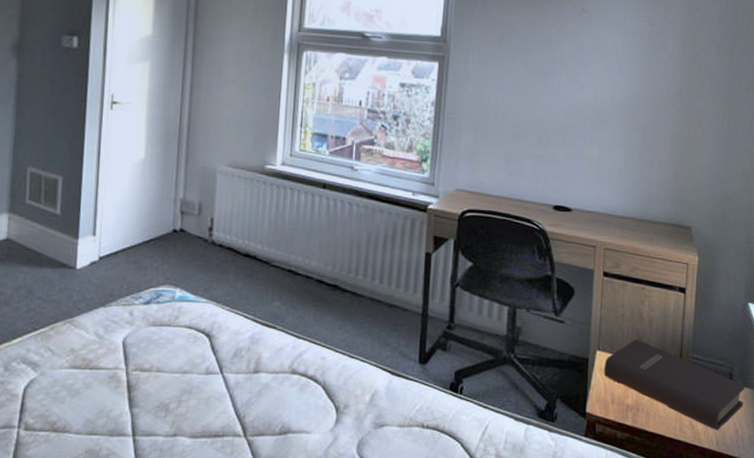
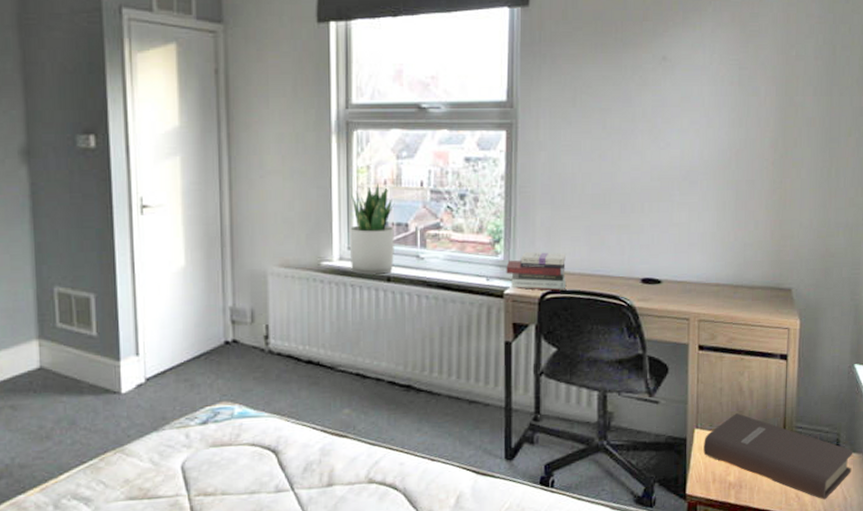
planter: none [291,99,335,181] -> present [349,183,395,275]
books: none [430,171,486,211] -> present [506,251,567,292]

